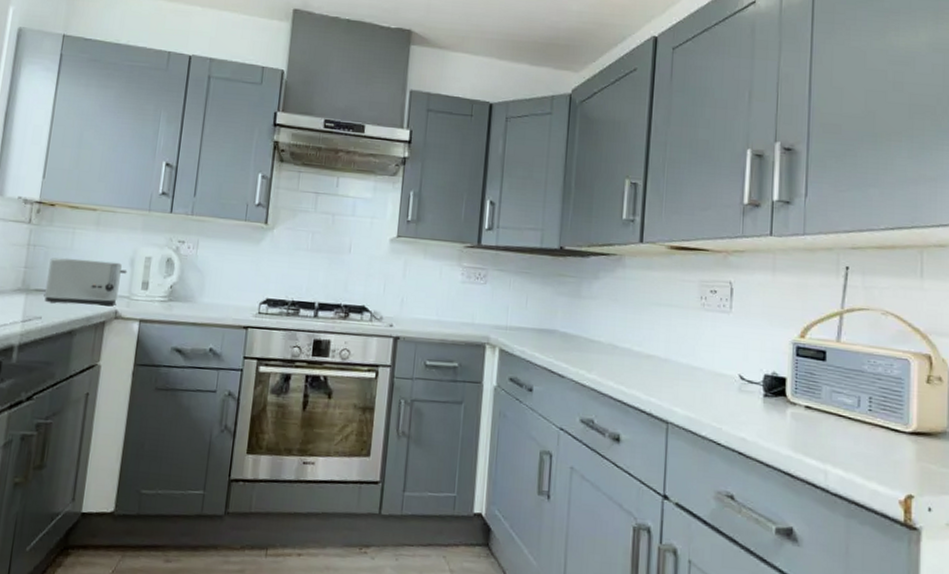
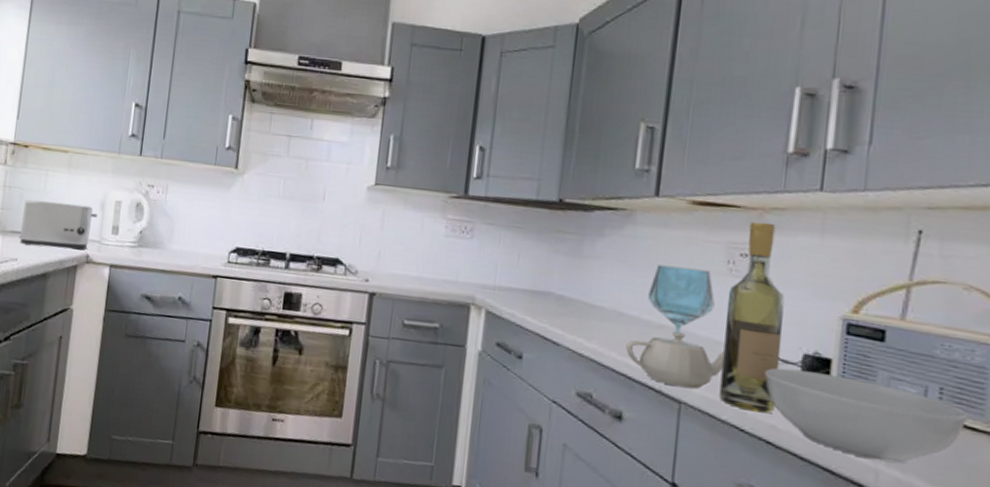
teapot: none [621,360,702,411] -> present [626,332,725,389]
wine glass: none [637,302,692,362] -> present [648,264,715,334]
bottle: none [699,263,747,428] -> present [719,222,785,414]
bowl: none [734,387,892,465] -> present [764,368,969,464]

